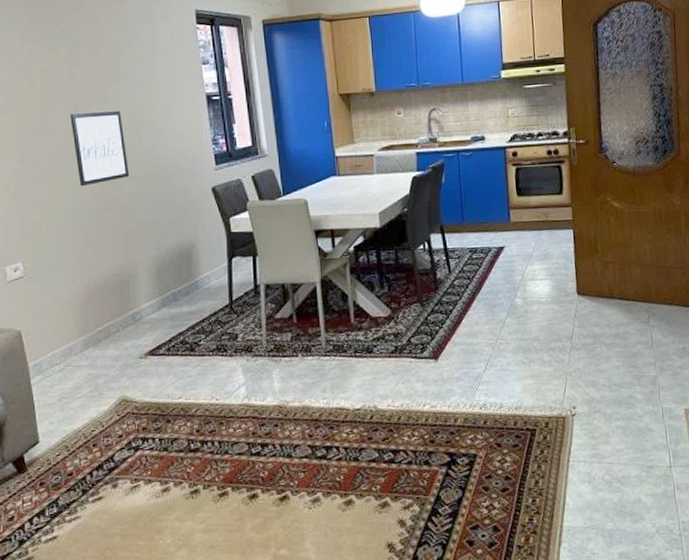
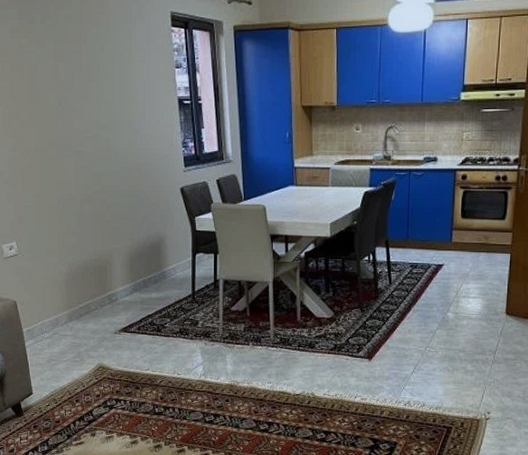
wall art: present [70,110,130,187] -> none [56,108,108,178]

